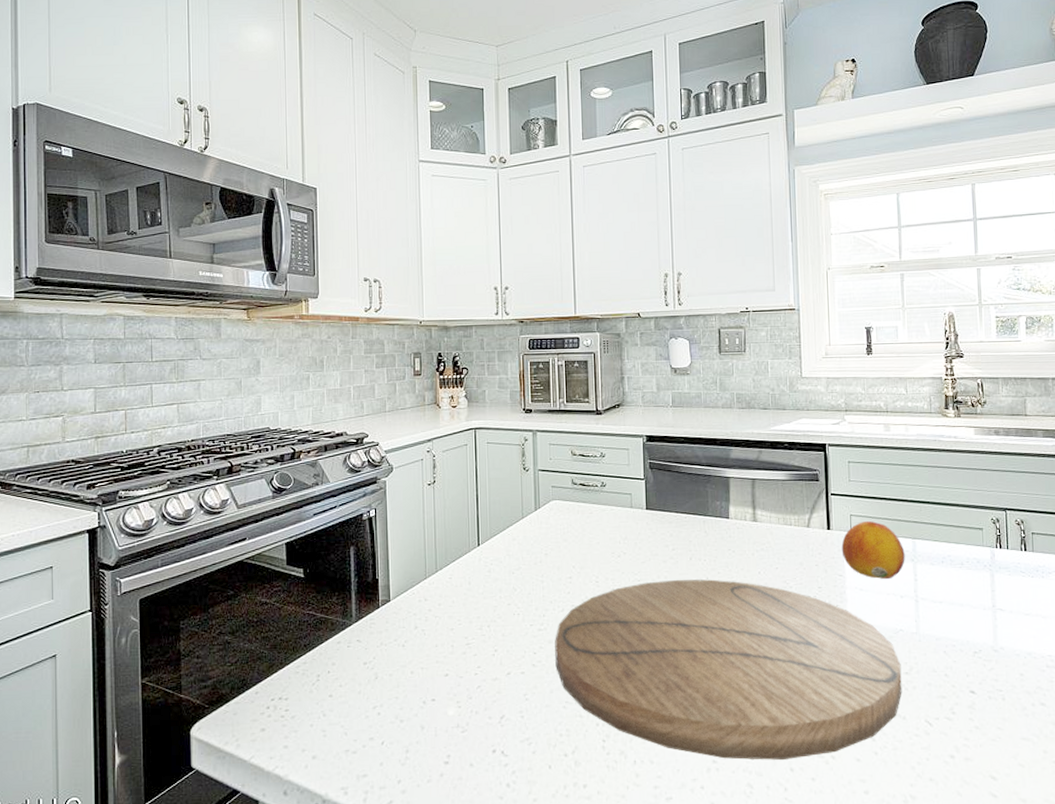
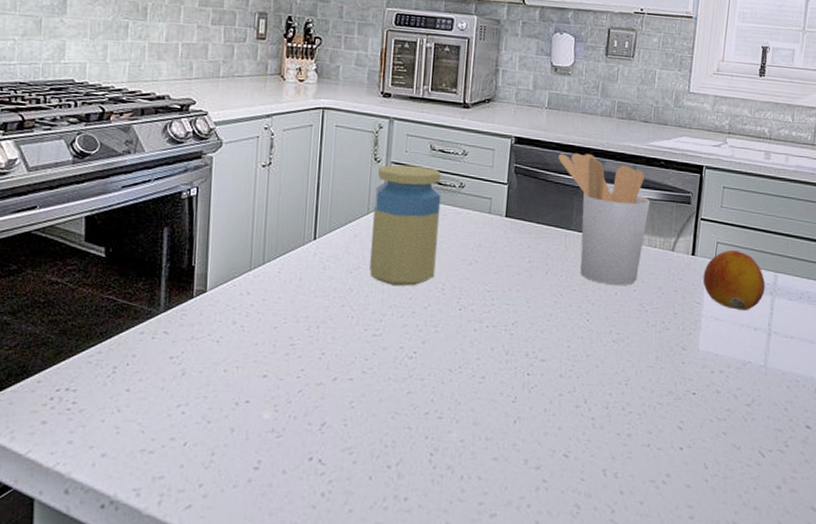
jar: none [527,471,588,582] -> present [370,164,441,286]
cutting board: present [555,579,902,760] -> none [387,293,744,482]
utensil holder: none [688,444,780,565] -> present [558,153,650,285]

